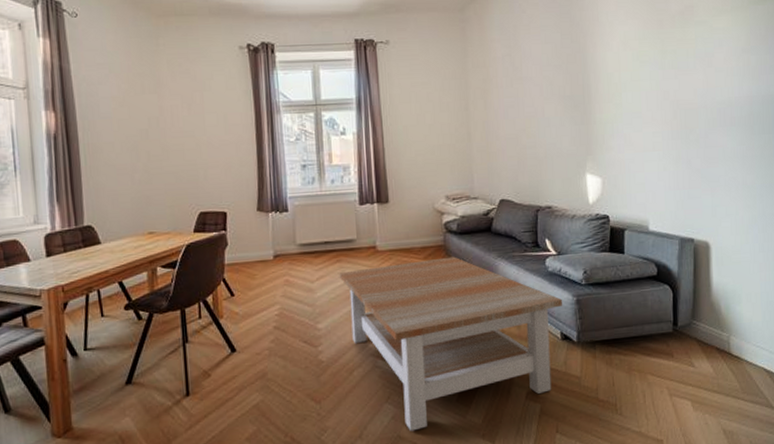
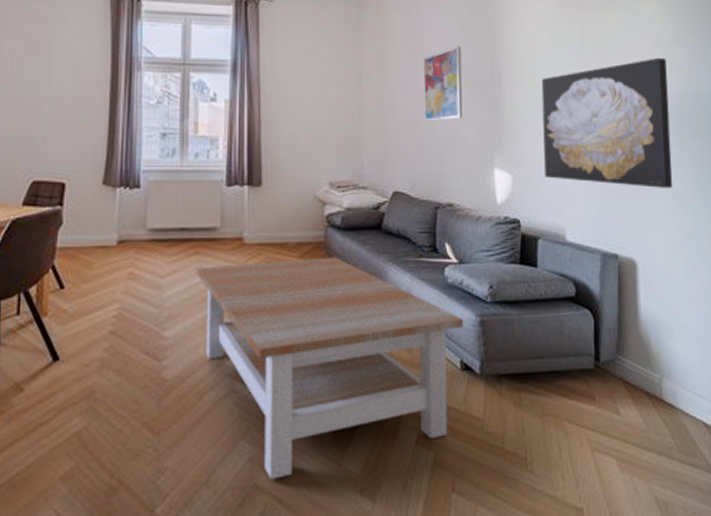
wall art: none [522,70,558,138] -> present [423,46,463,121]
wall art: none [627,65,743,181] -> present [541,57,673,188]

